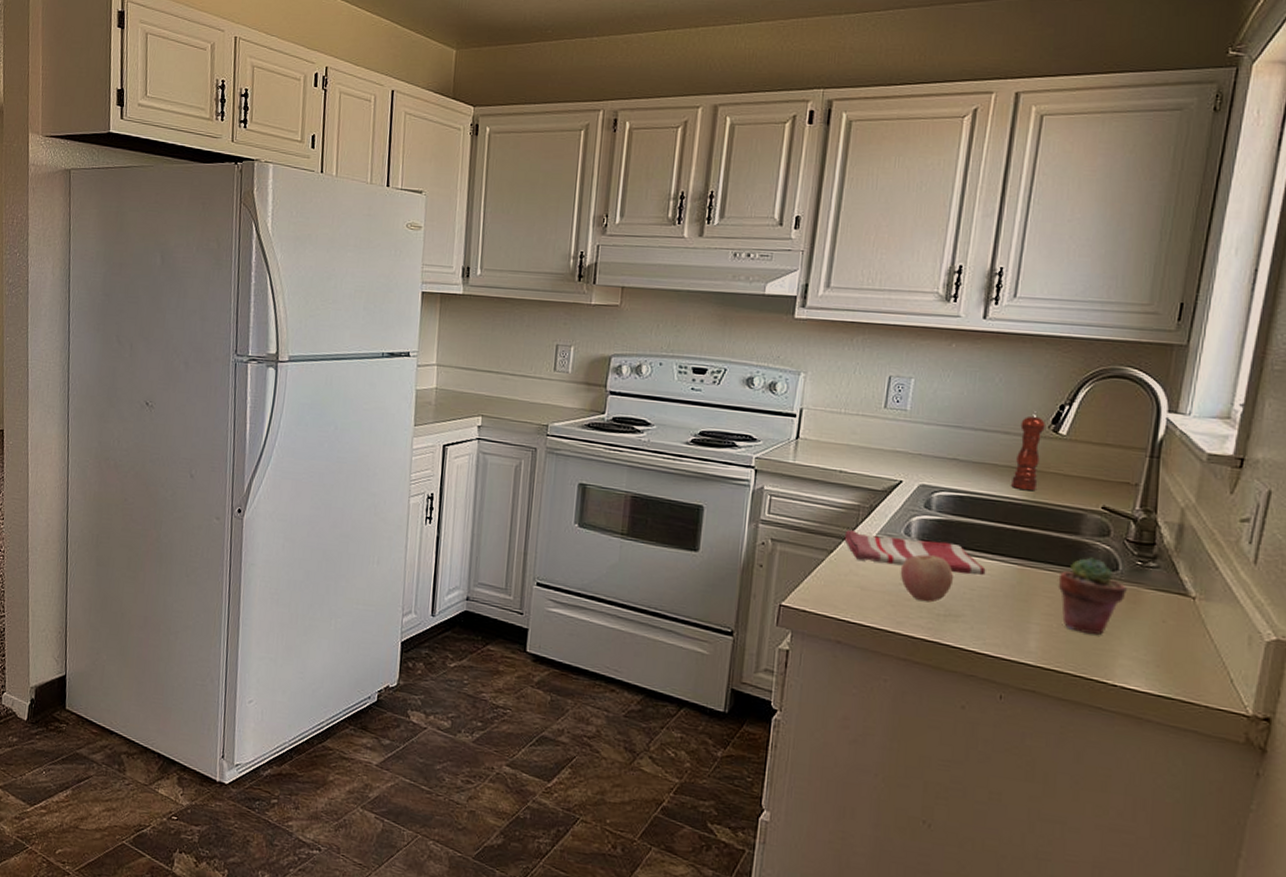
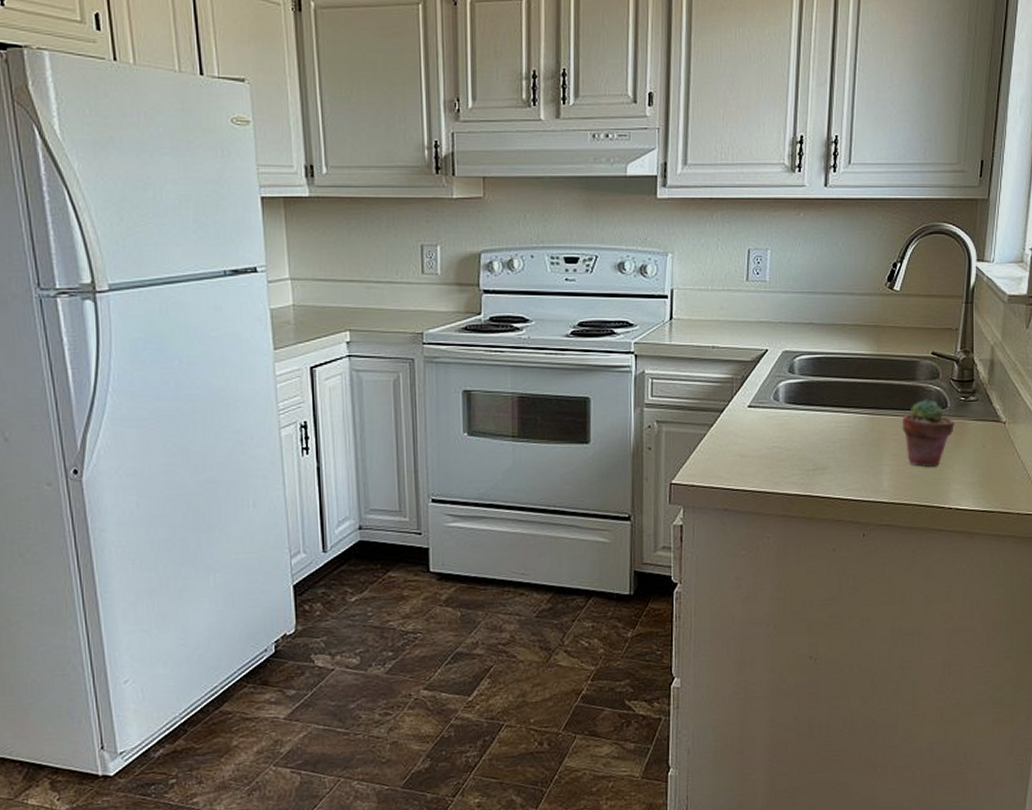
dish towel: present [844,529,986,576] -> none [722,401,844,430]
apple: present [900,554,953,603] -> none [773,416,817,460]
pepper mill: present [1011,411,1045,490] -> none [859,271,882,345]

